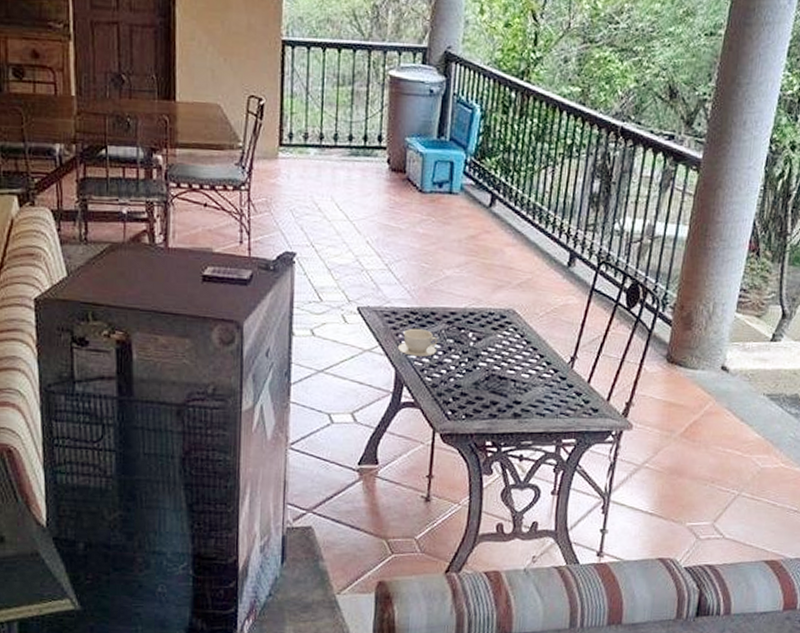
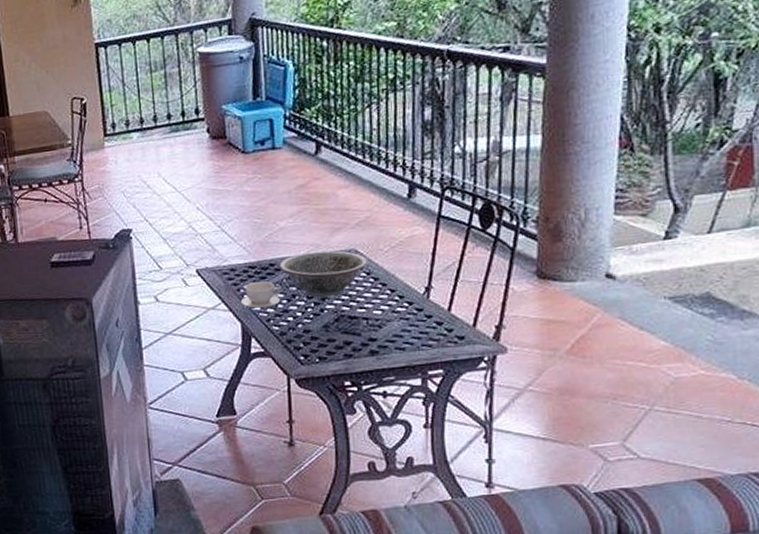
decorative bowl: none [440,305,524,354] -> present [279,250,369,298]

